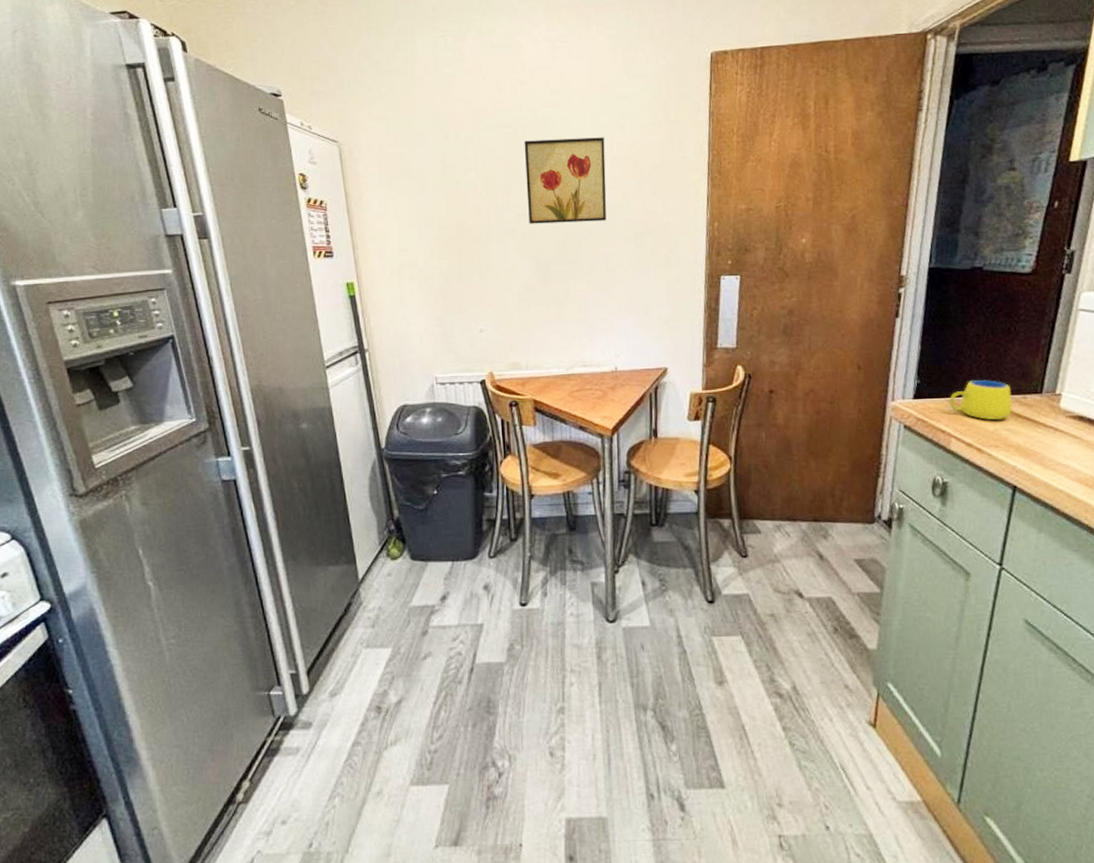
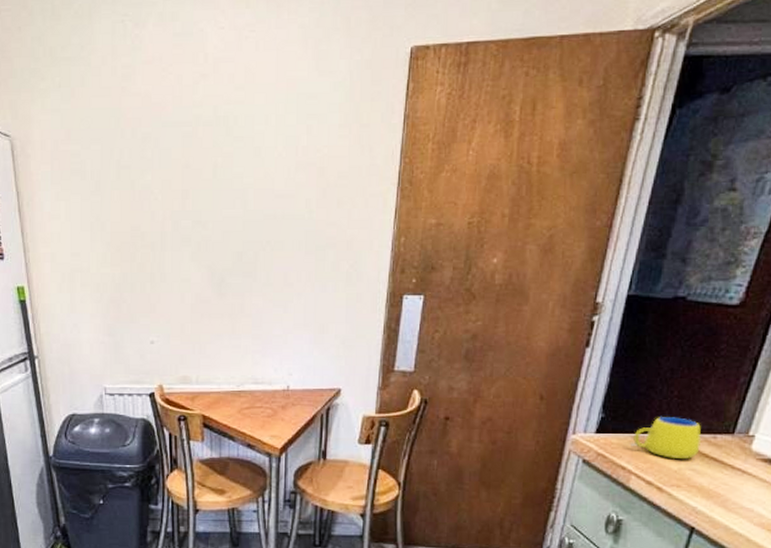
wall art: present [524,137,607,224] -> none [204,139,289,232]

